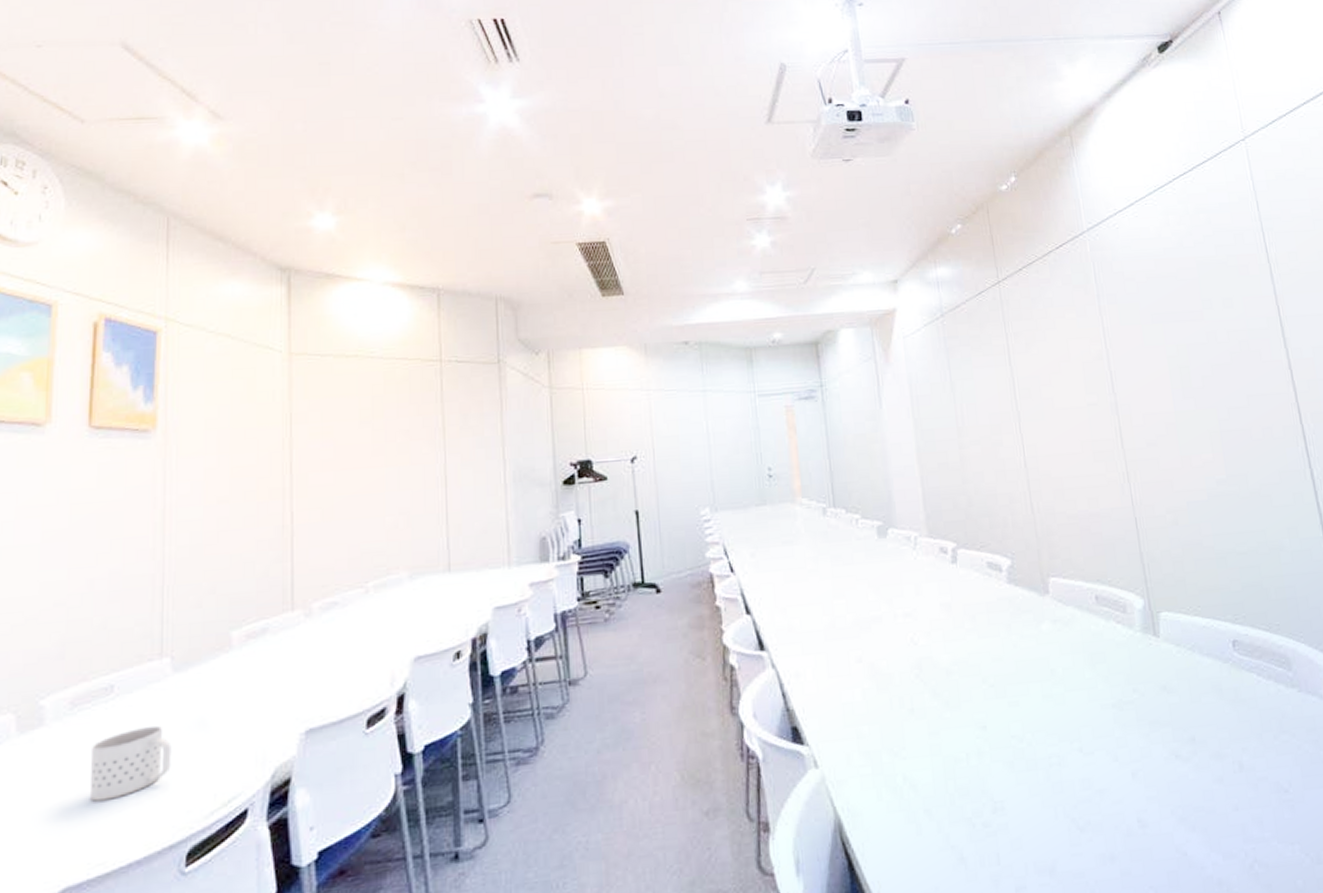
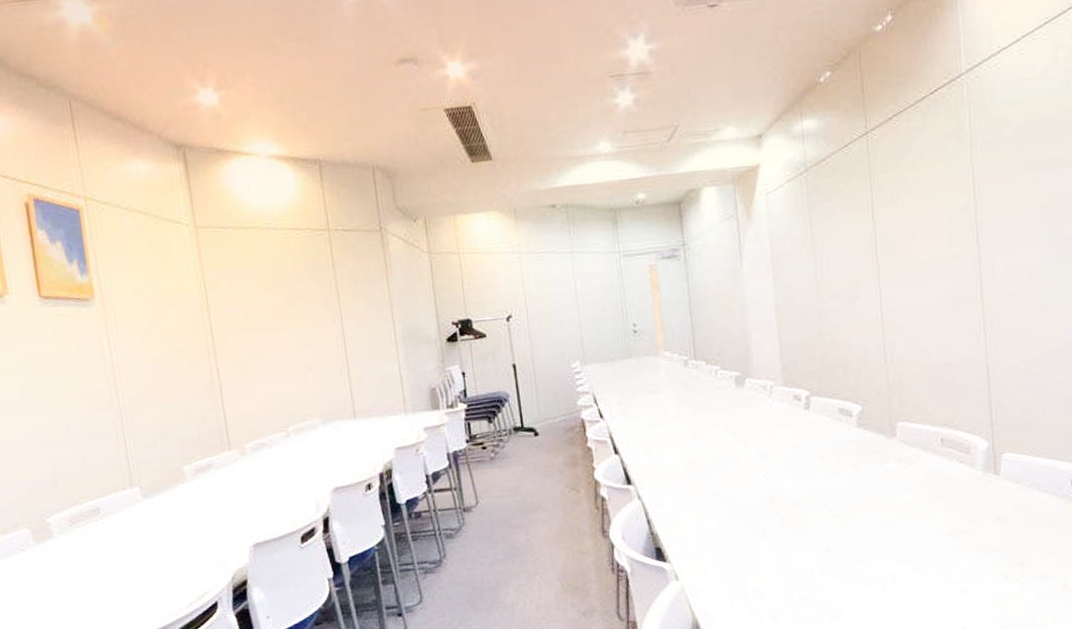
mug: present [90,725,172,802] -> none [92,538,154,594]

